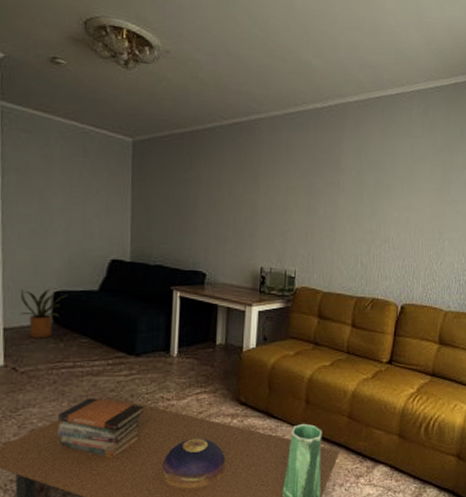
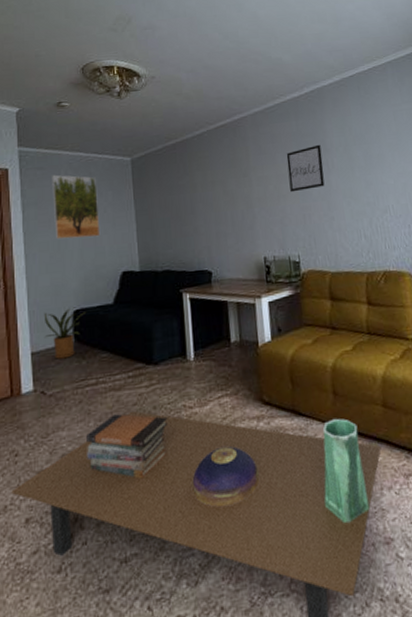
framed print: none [38,141,92,219] -> present [52,174,101,240]
wall art: none [297,163,335,208] -> present [286,144,325,193]

